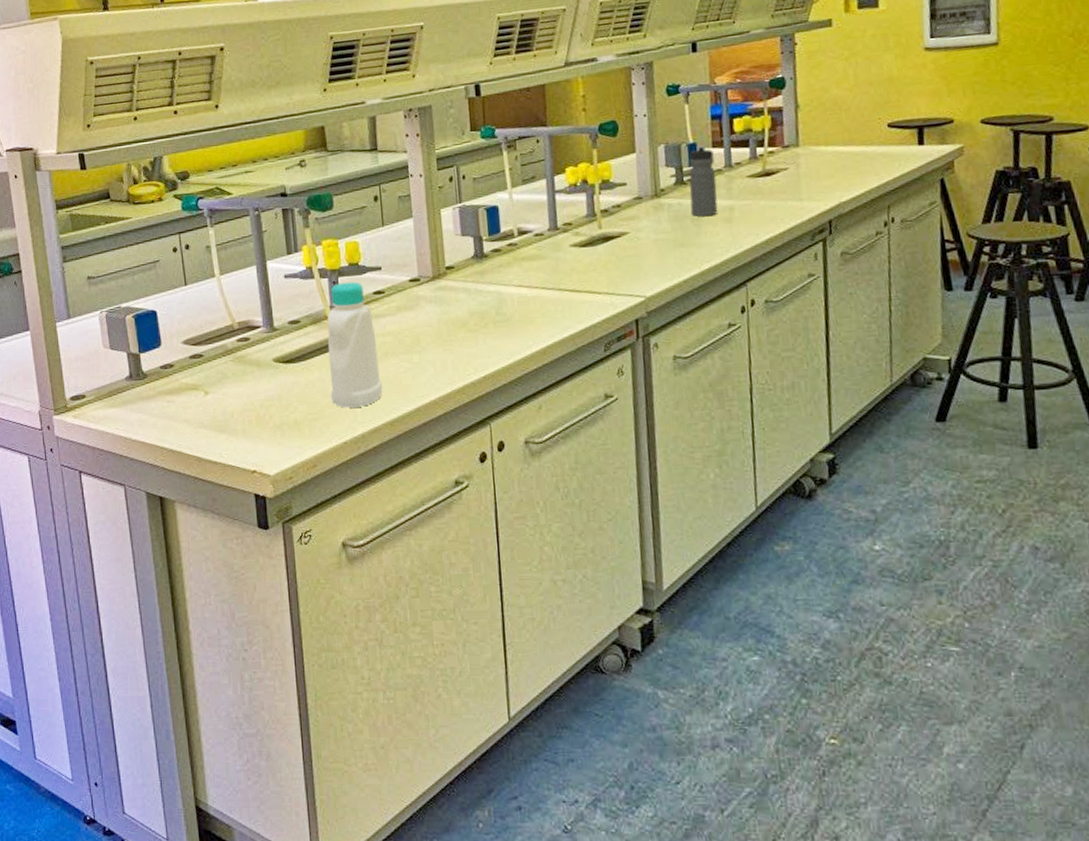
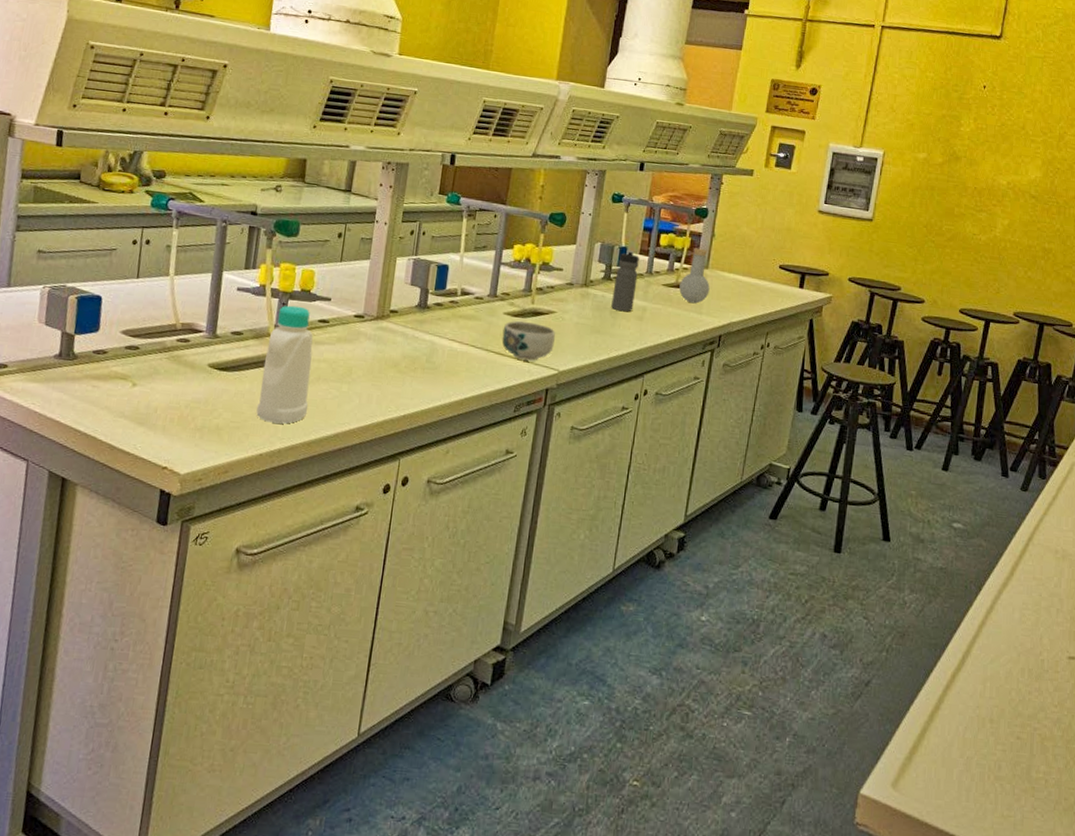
bowl: none [572,249,635,293] -> present [501,320,555,361]
flask: none [768,125,807,191] -> present [679,247,710,304]

